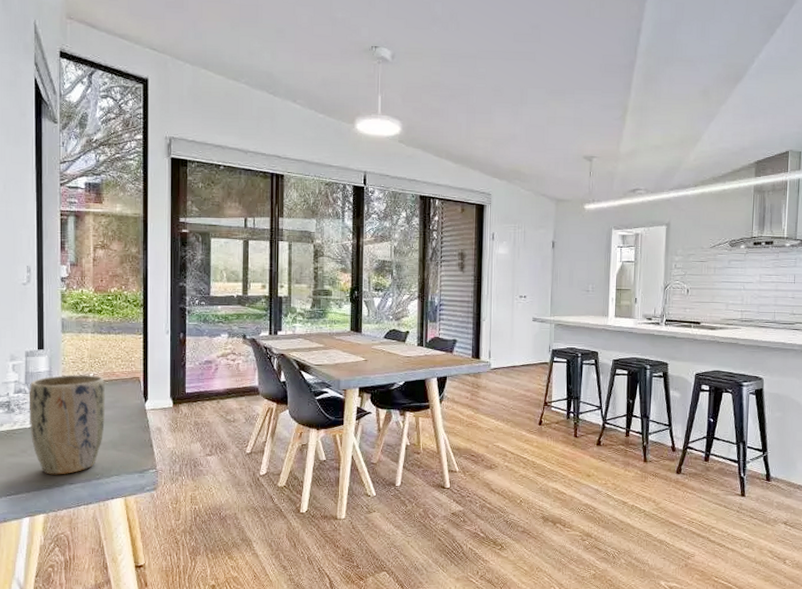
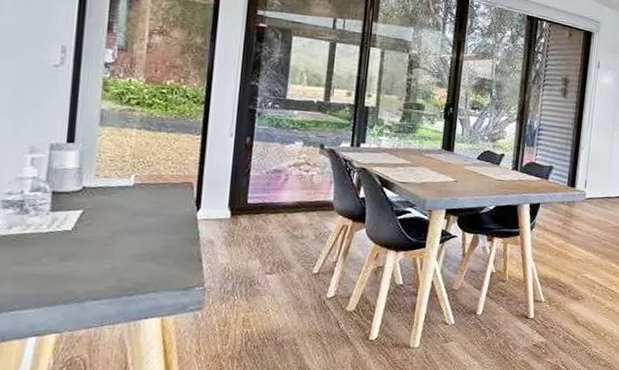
plant pot: present [30,375,106,475] -> none [47,174,149,289]

